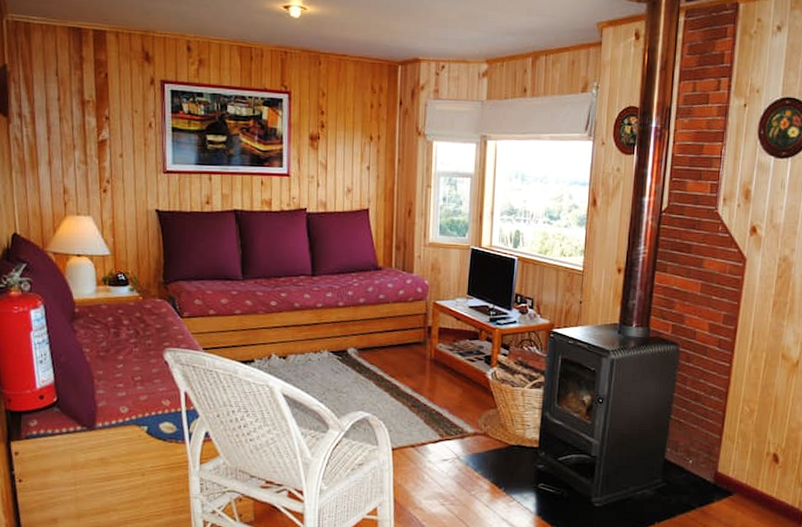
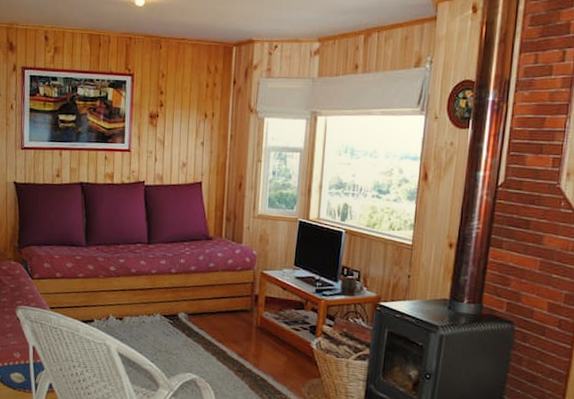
mug: none [513,305,537,324] -> present [339,277,364,296]

